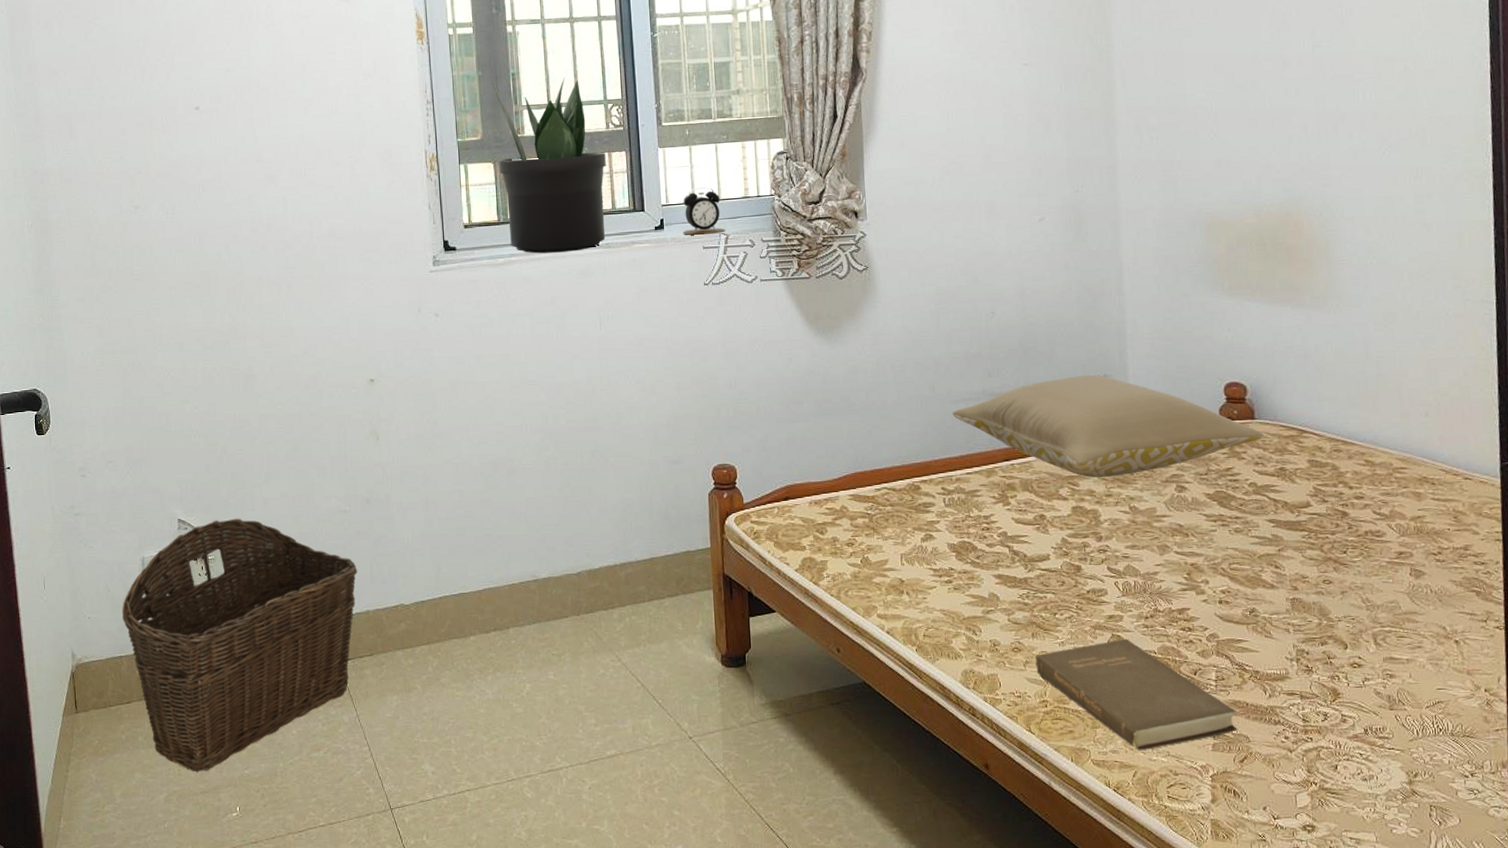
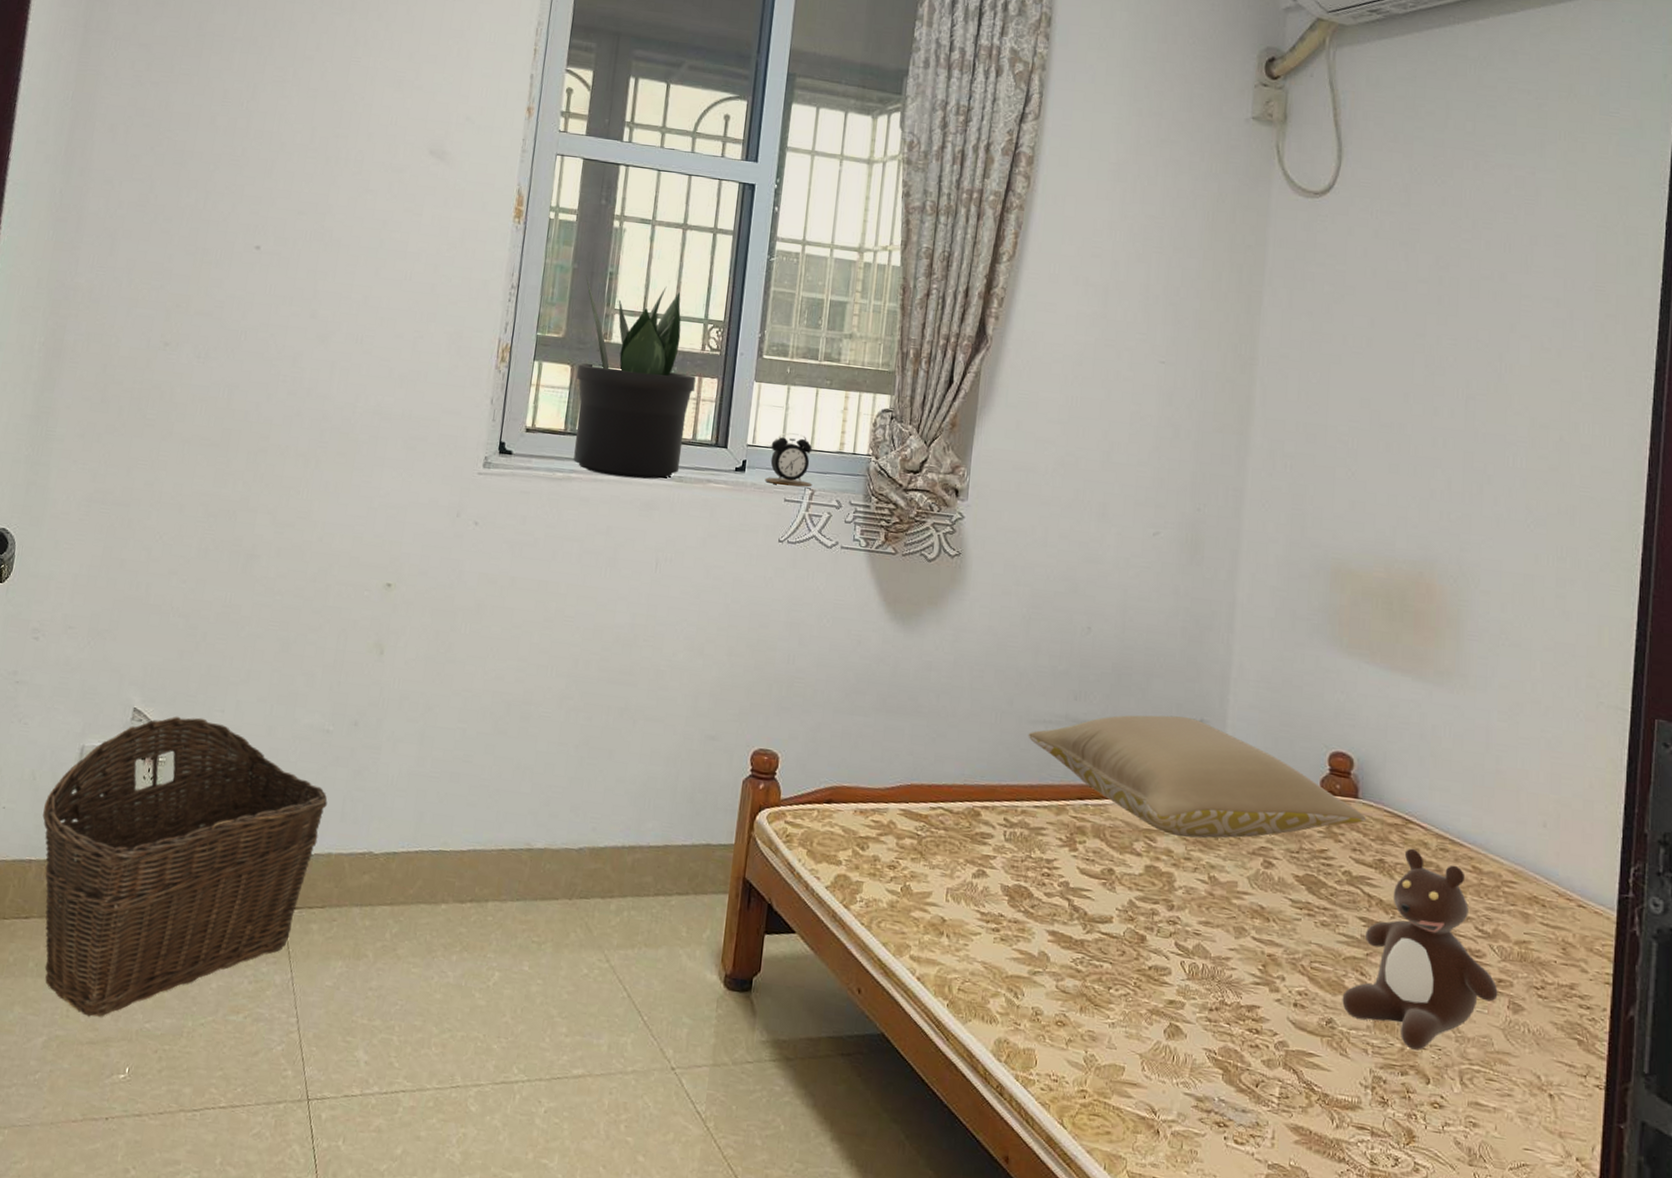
book: present [1035,638,1238,751] -> none [1079,1030,1299,1170]
stuffed animal: none [1261,454,1400,623] -> present [1342,848,1498,1051]

